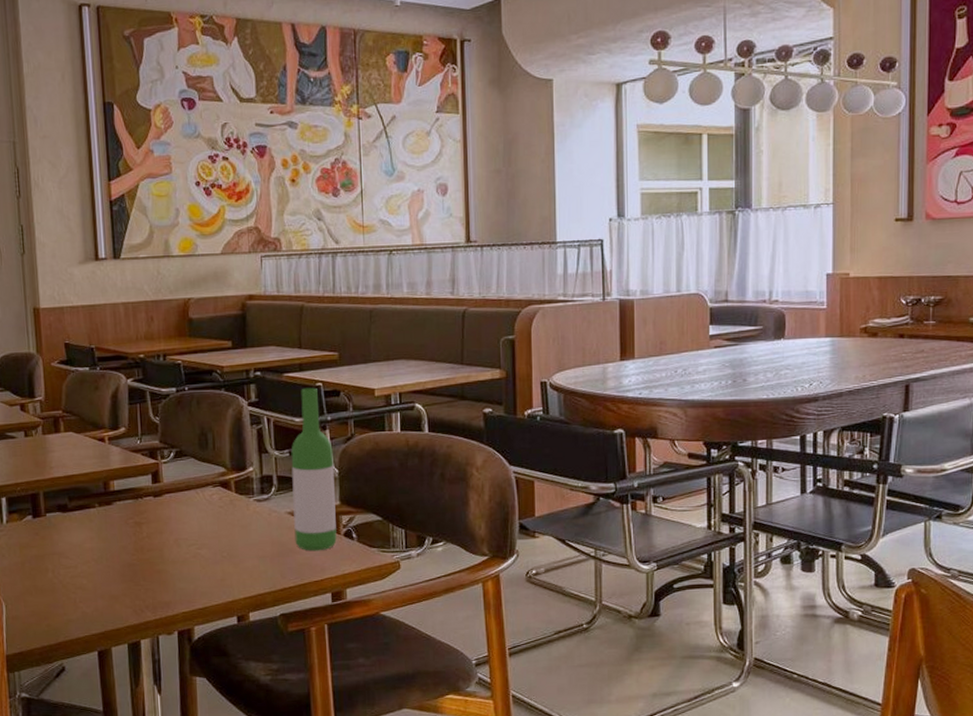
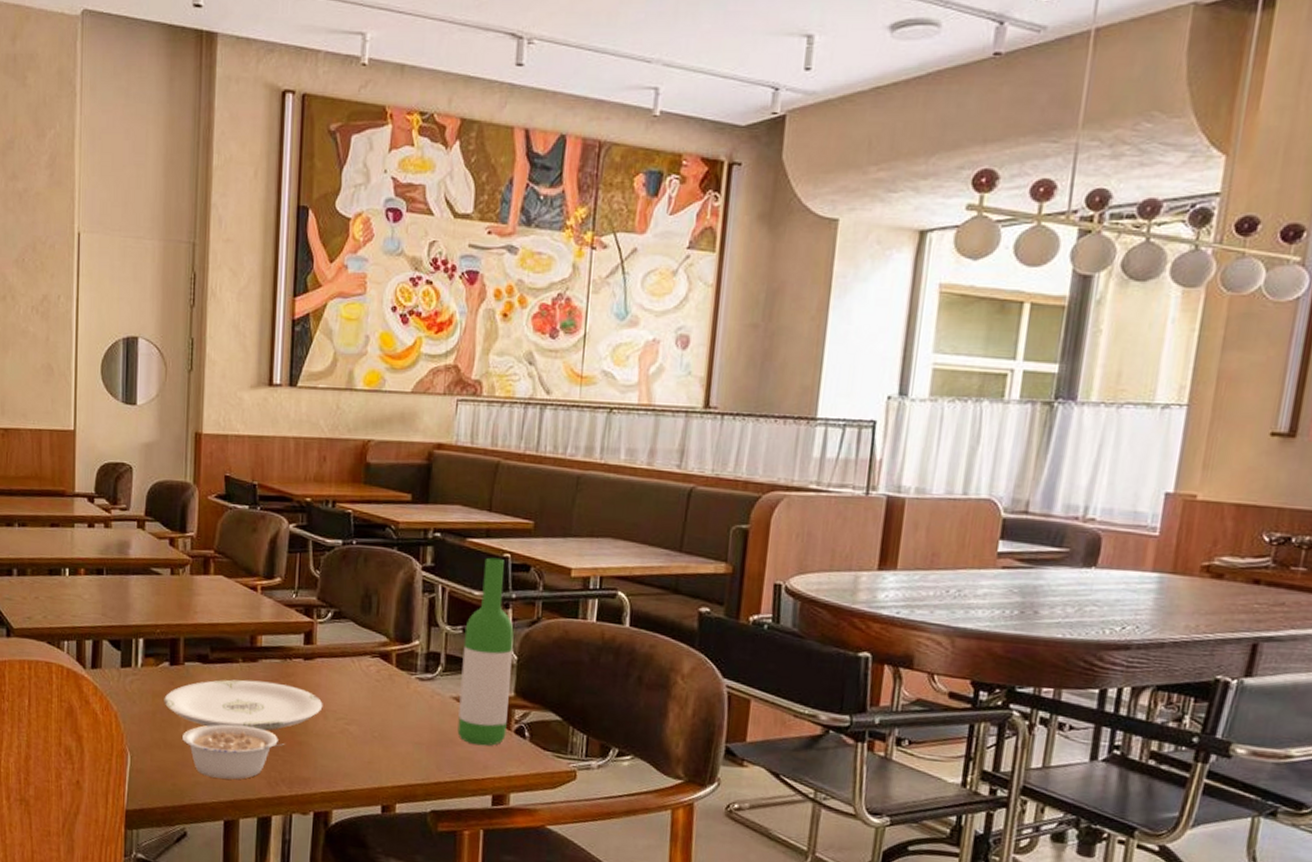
plate: none [30,521,175,569] -> present [164,679,323,731]
legume: none [51,563,145,614] -> present [182,724,285,780]

